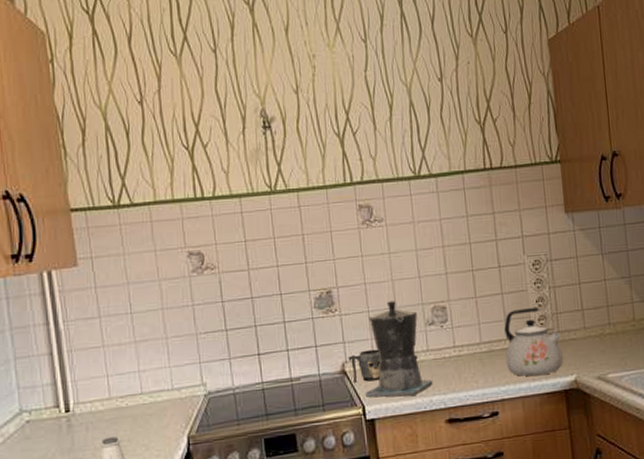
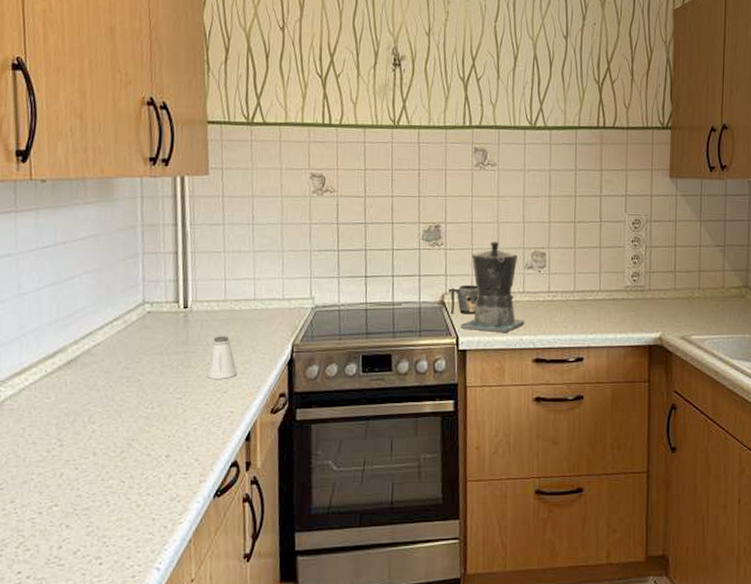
kettle: present [504,306,563,377] -> none [596,263,651,329]

